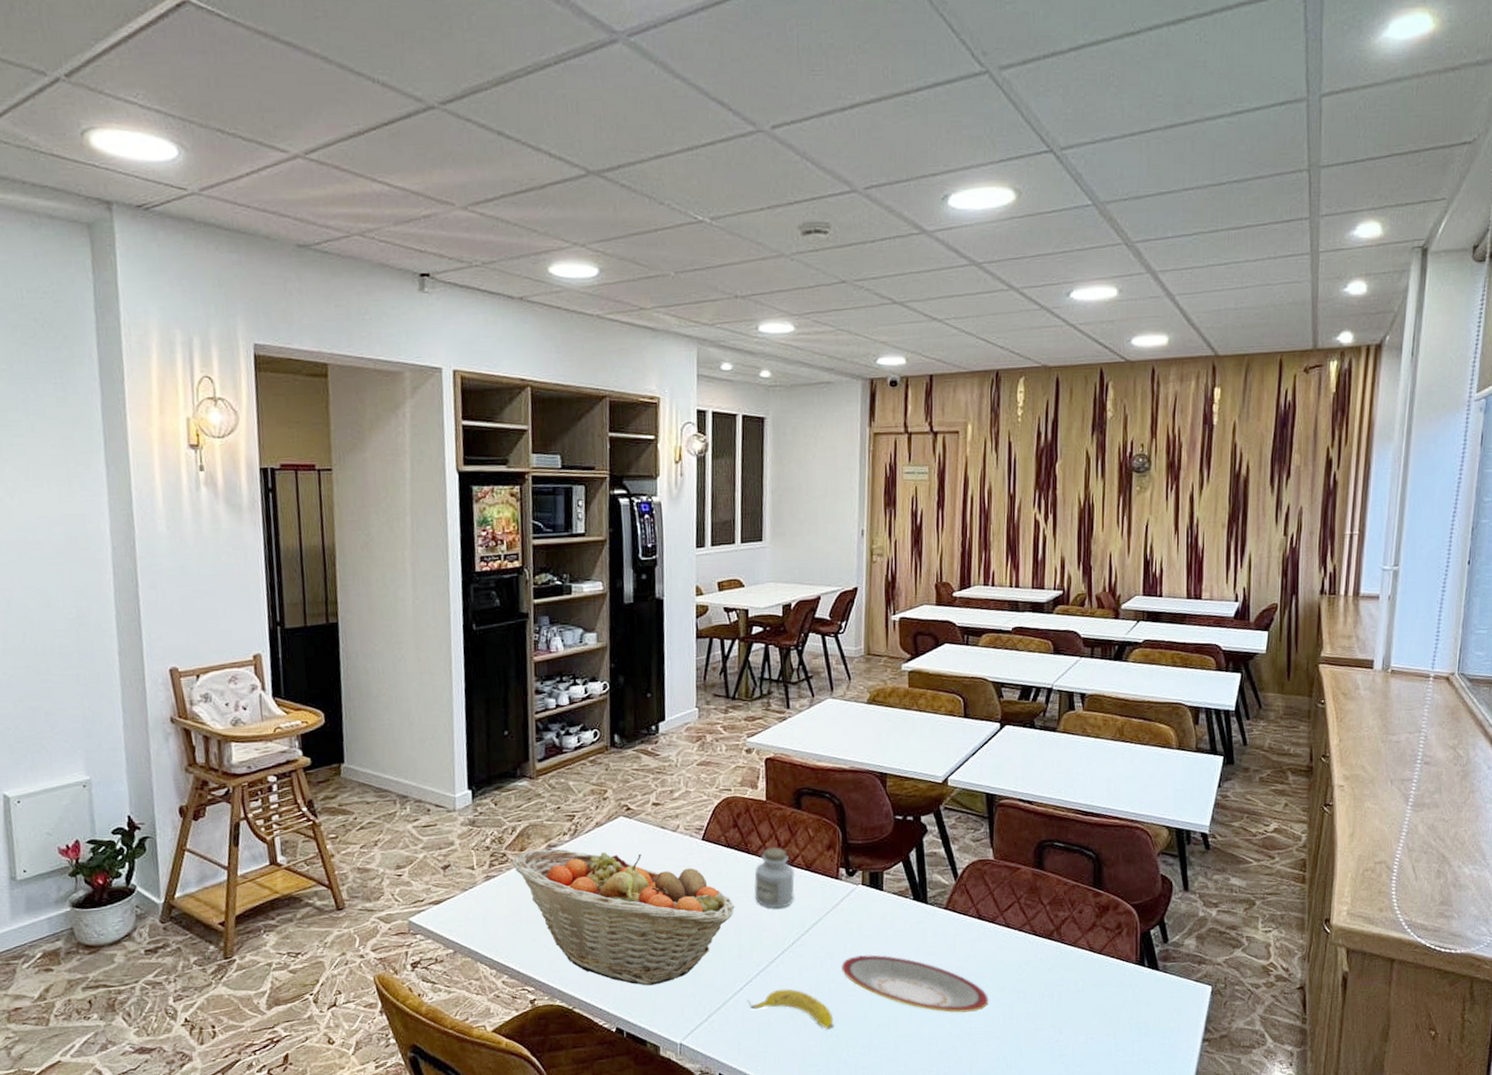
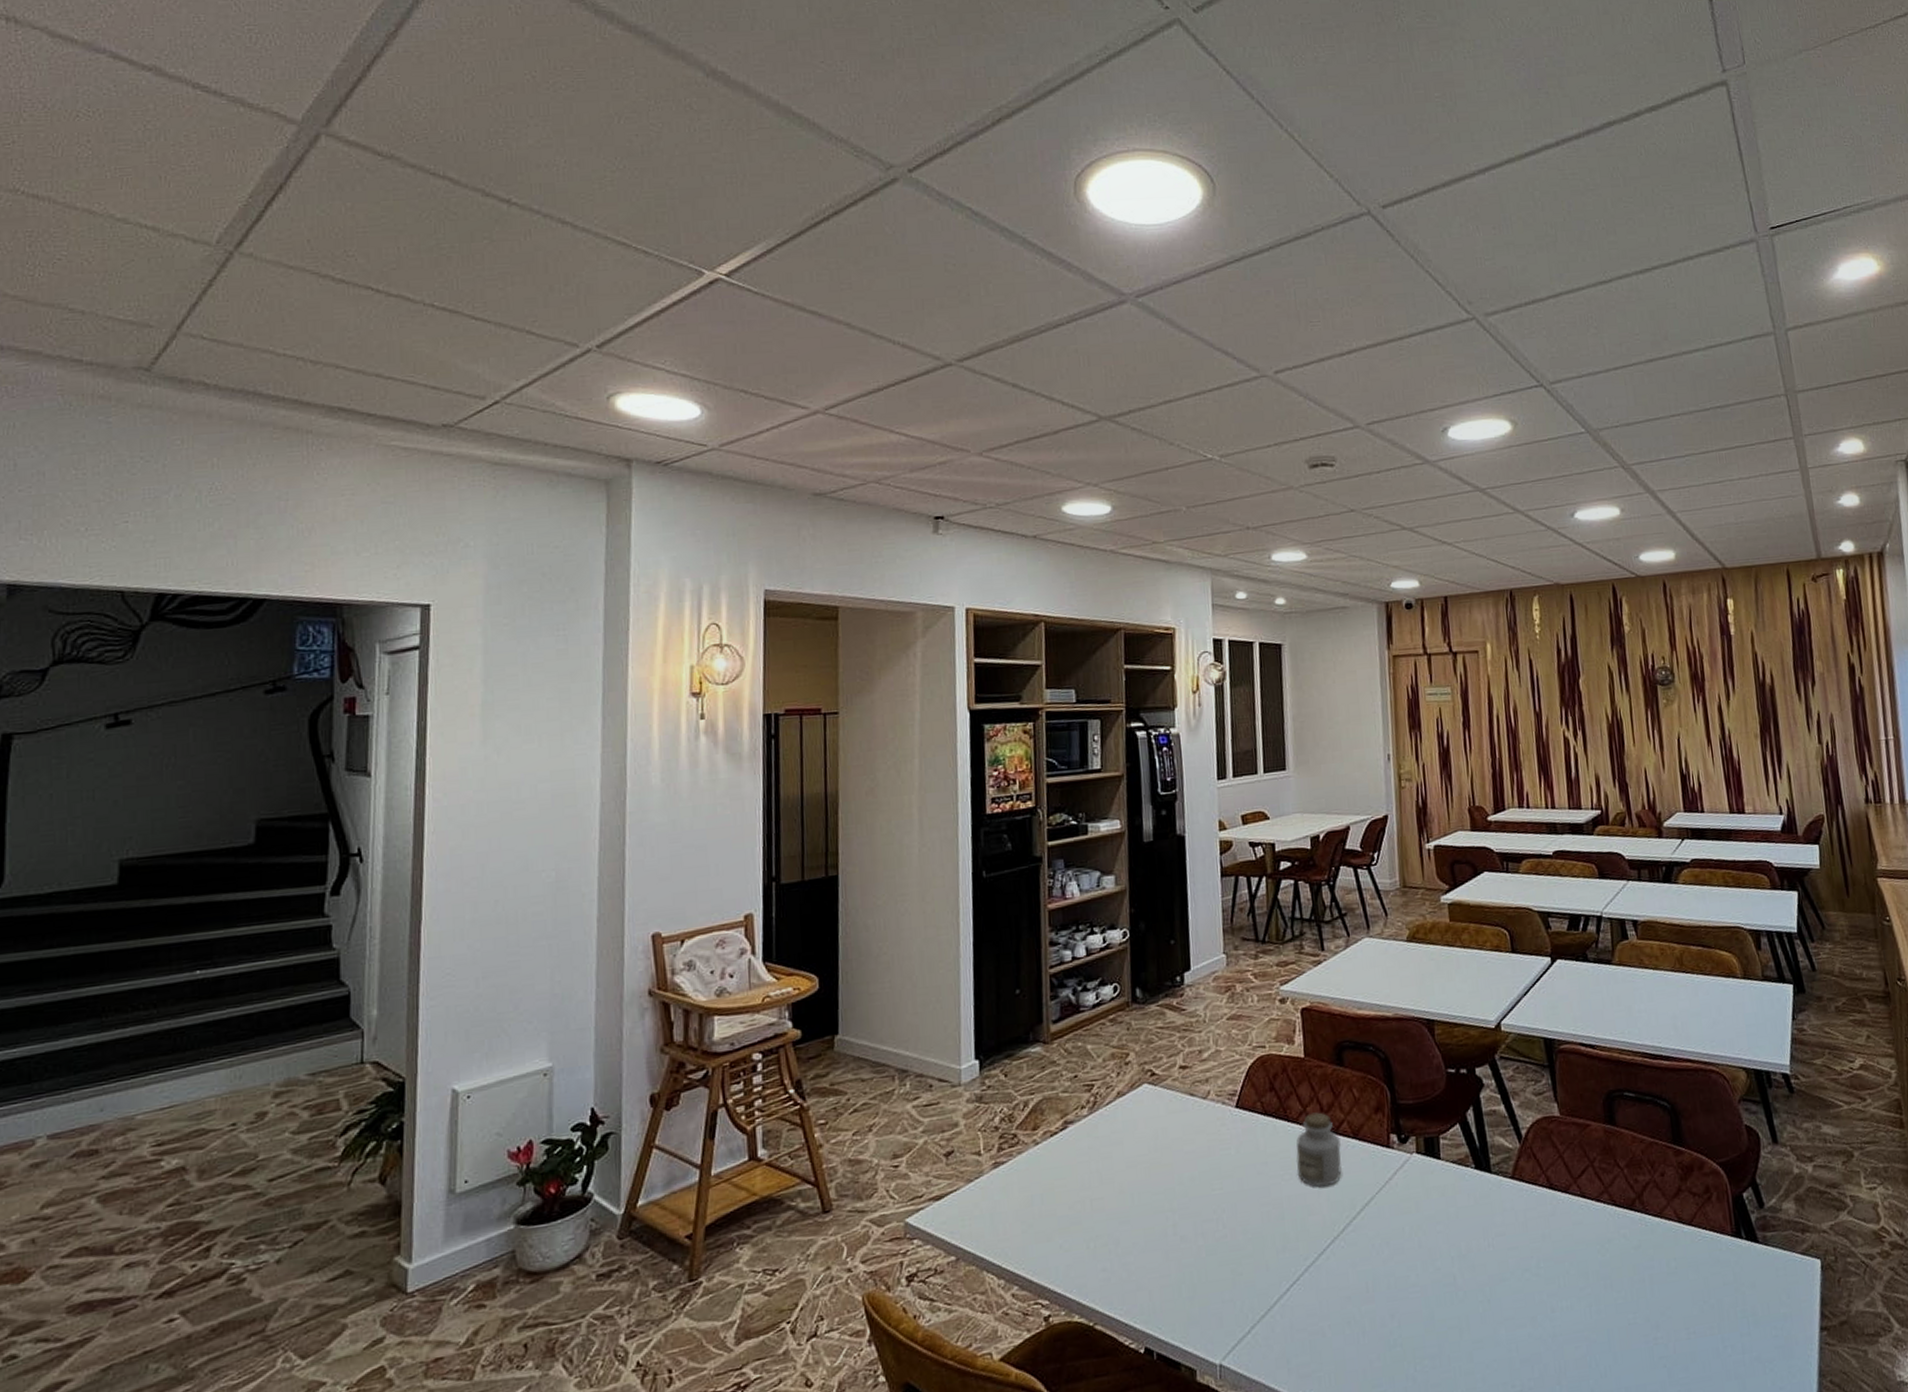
fruit basket: present [512,848,735,986] -> none [1024,1125,1276,1292]
banana: present [747,988,834,1030] -> none [1294,1287,1397,1338]
plate: present [840,954,989,1013] -> none [1399,1239,1572,1308]

